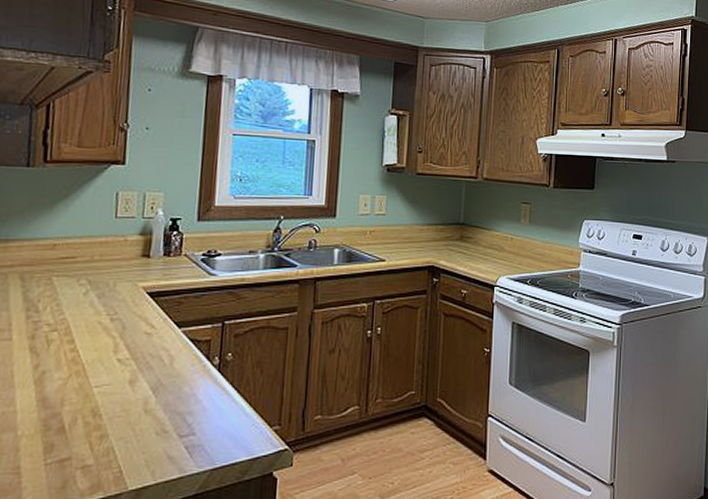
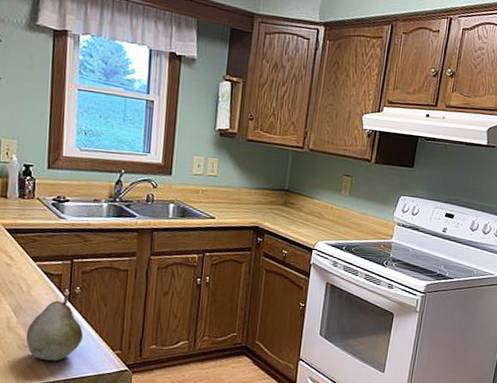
fruit: none [165,366,235,447] -> present [26,297,83,361]

